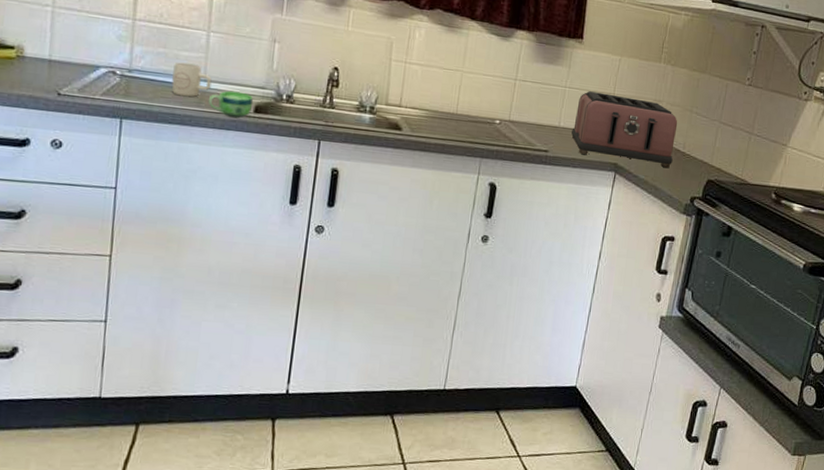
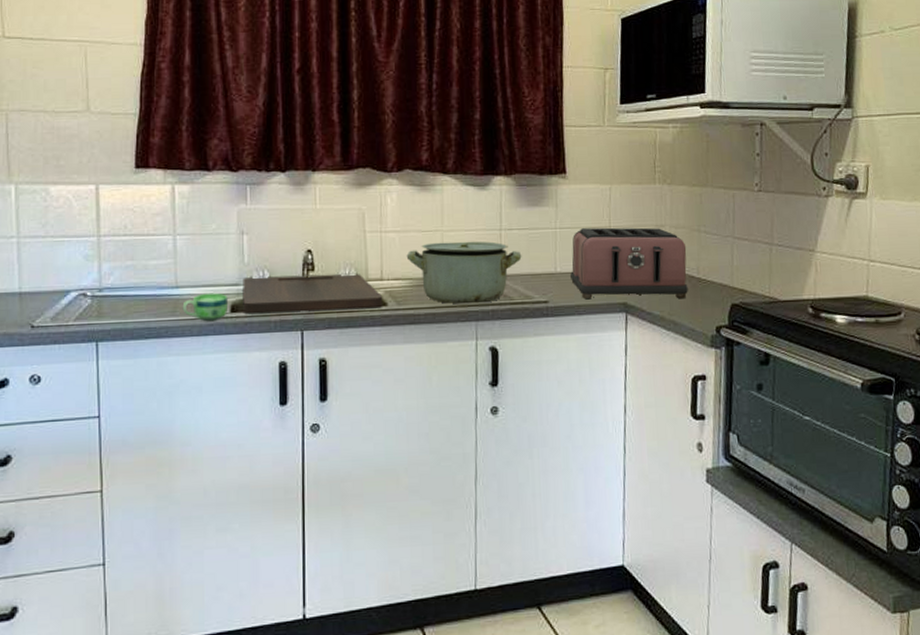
mug: present [171,62,212,98] -> none [144,271,183,308]
cutting board: none [266,82,399,132] -> present [243,273,383,315]
cooking pot: none [426,80,531,143] -> present [406,241,522,304]

